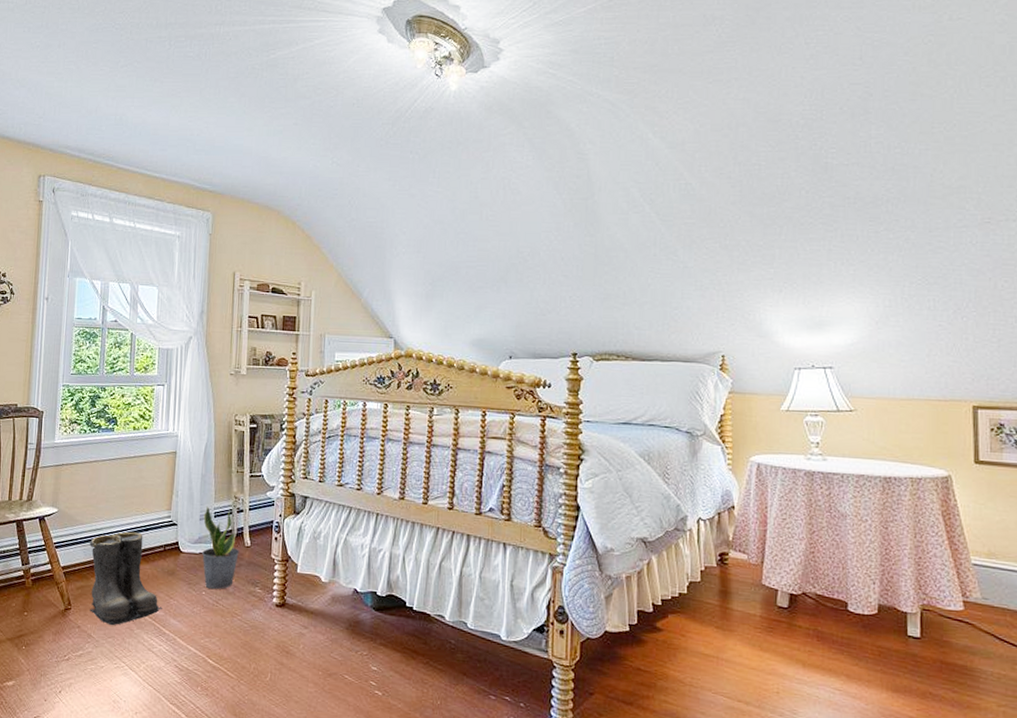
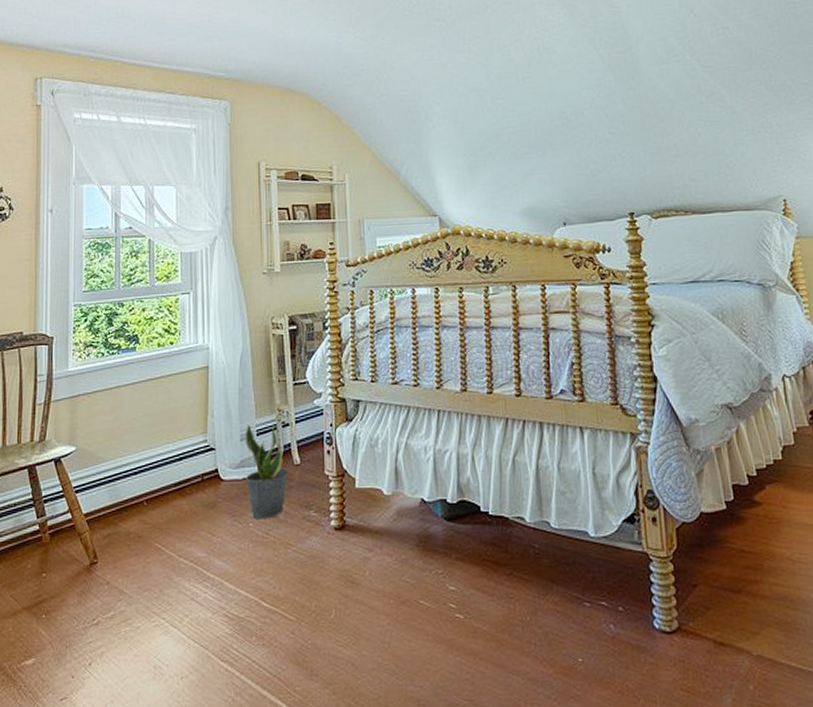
boots: present [90,532,162,626] -> none [115,463,205,577]

